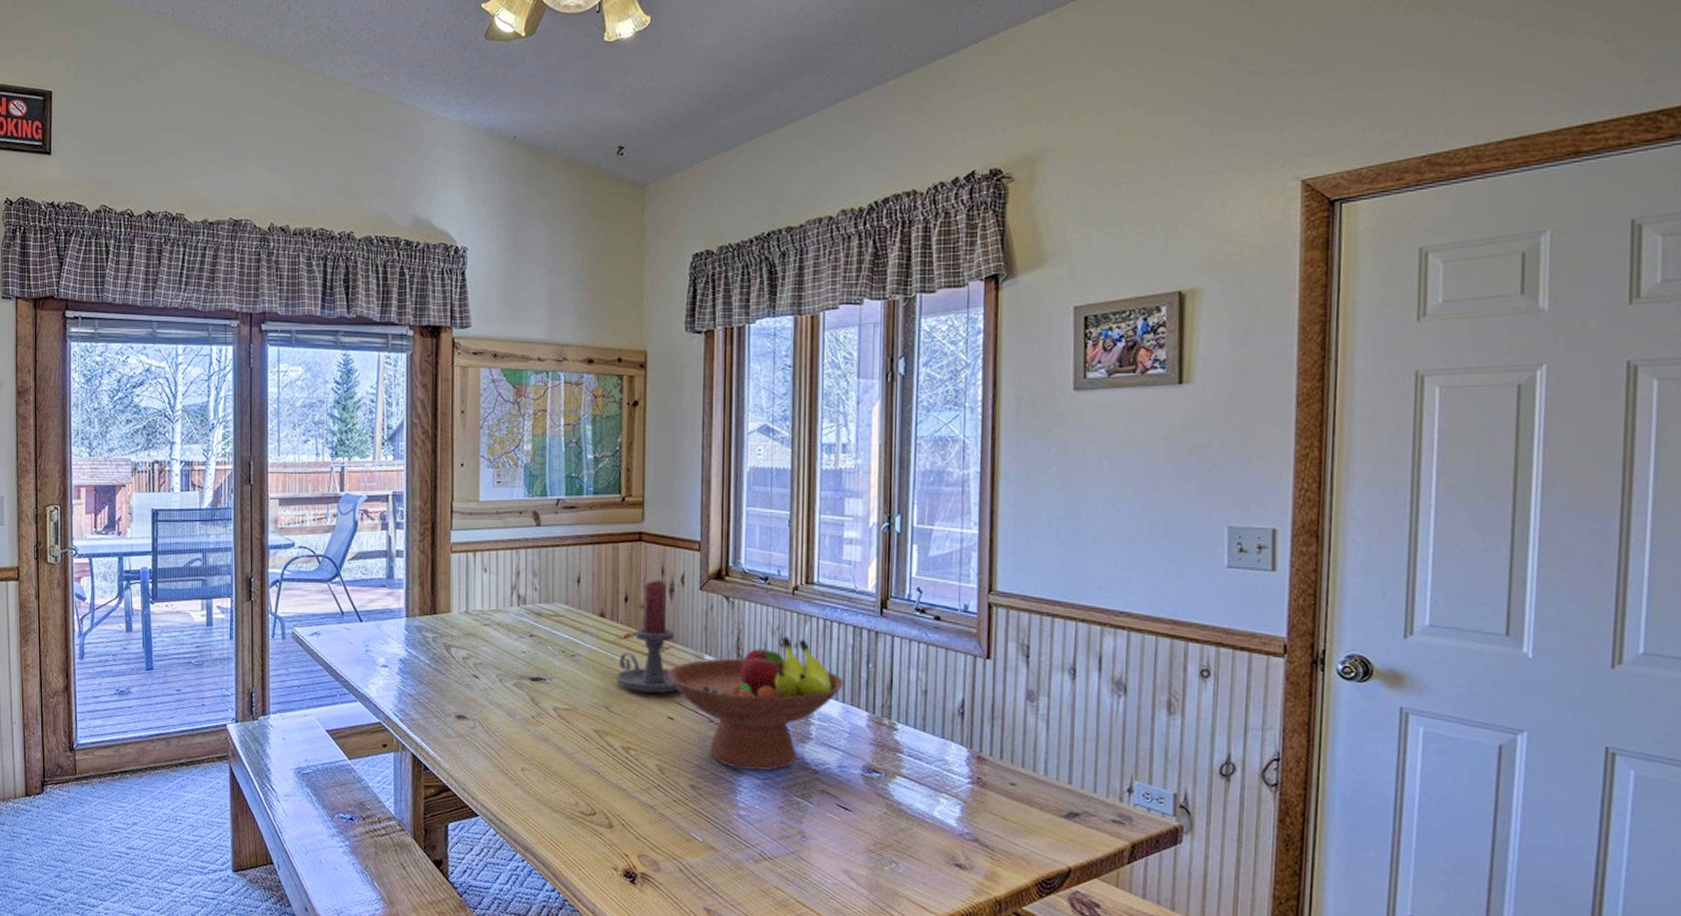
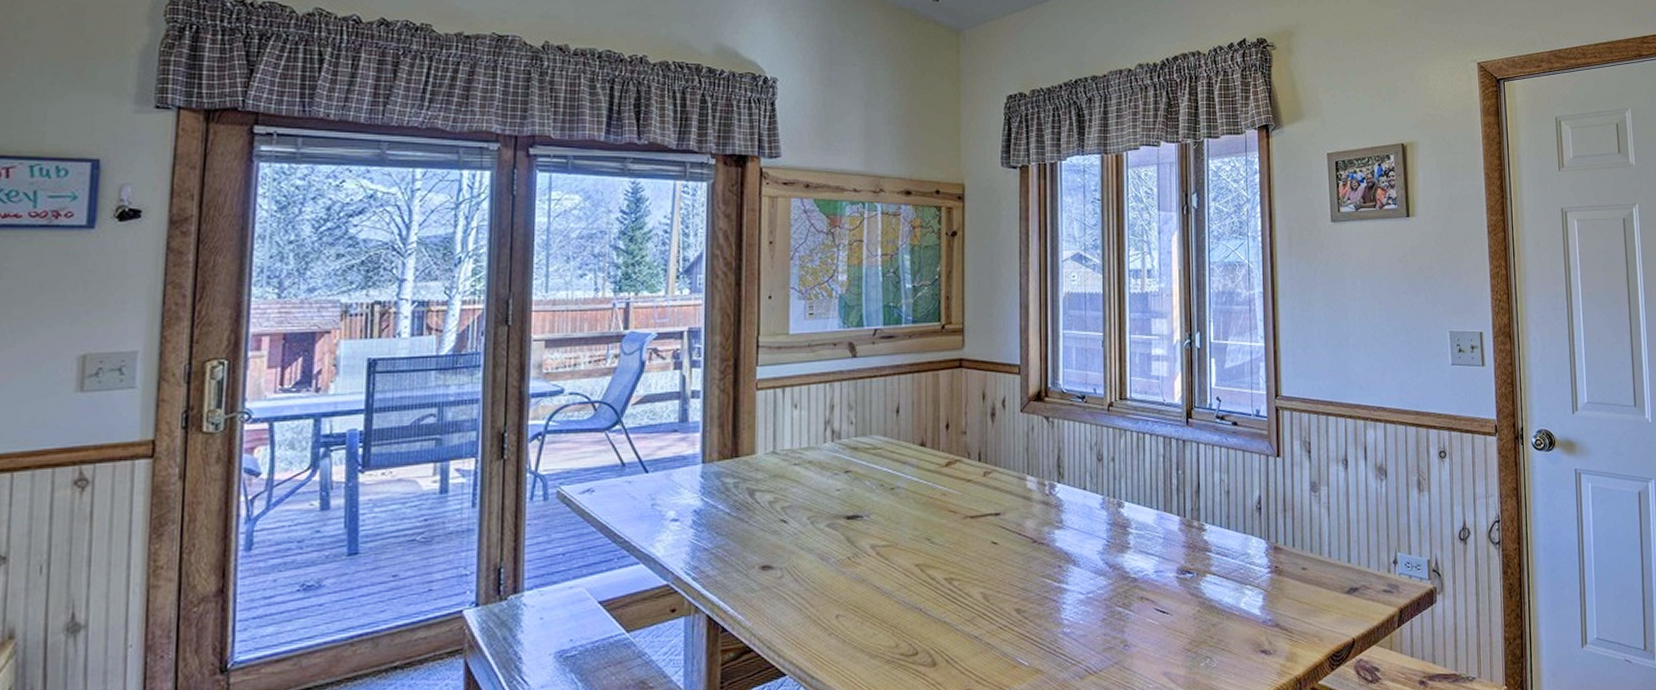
candle holder: present [615,580,679,693] -> none [937,405,1002,520]
fruit bowl: present [667,637,844,771] -> none [990,451,1158,587]

